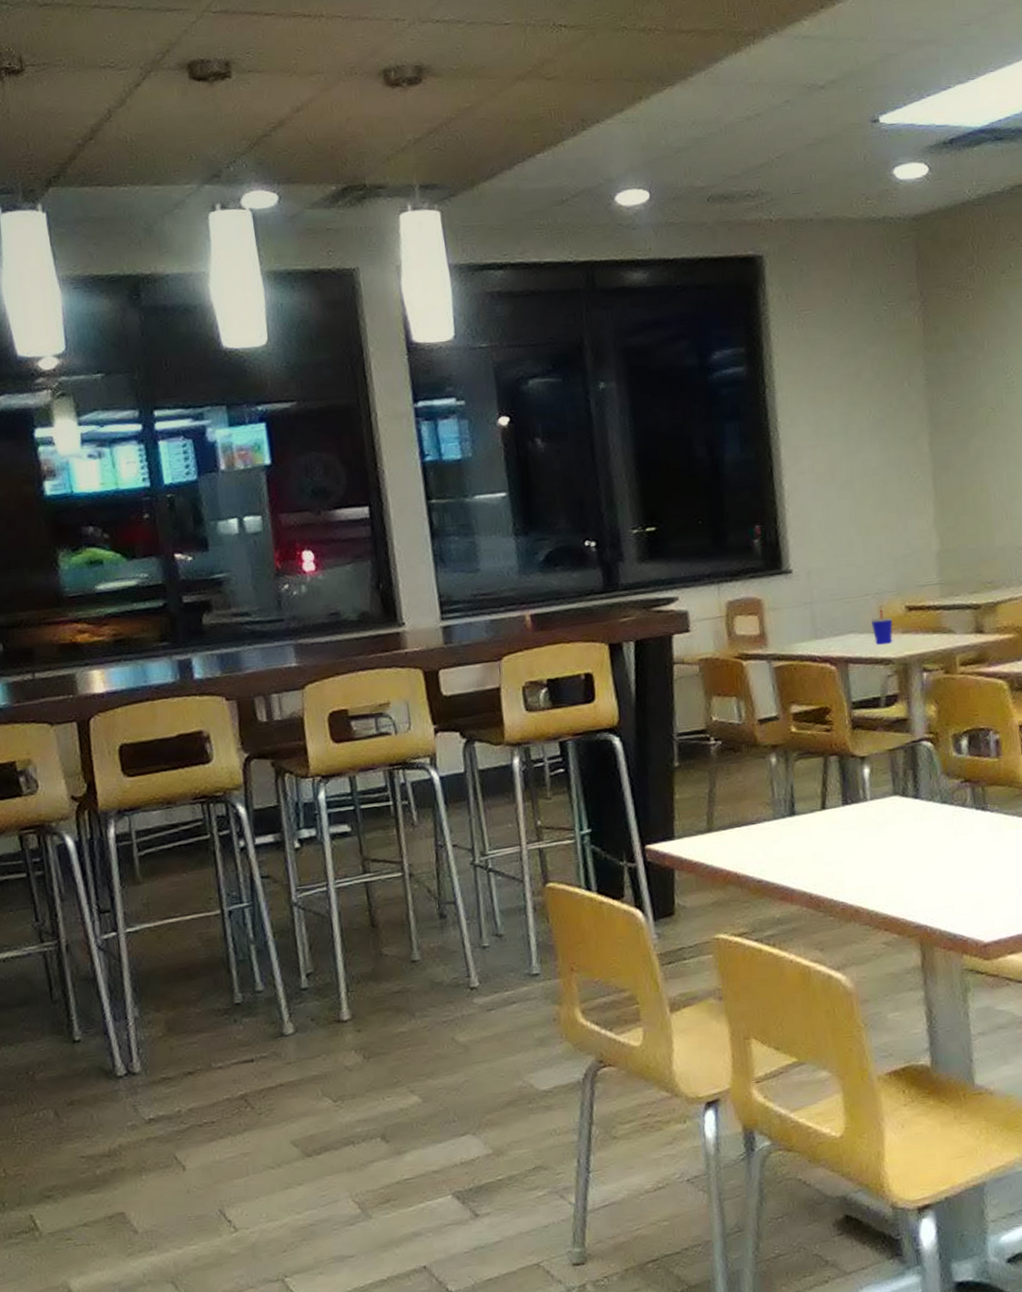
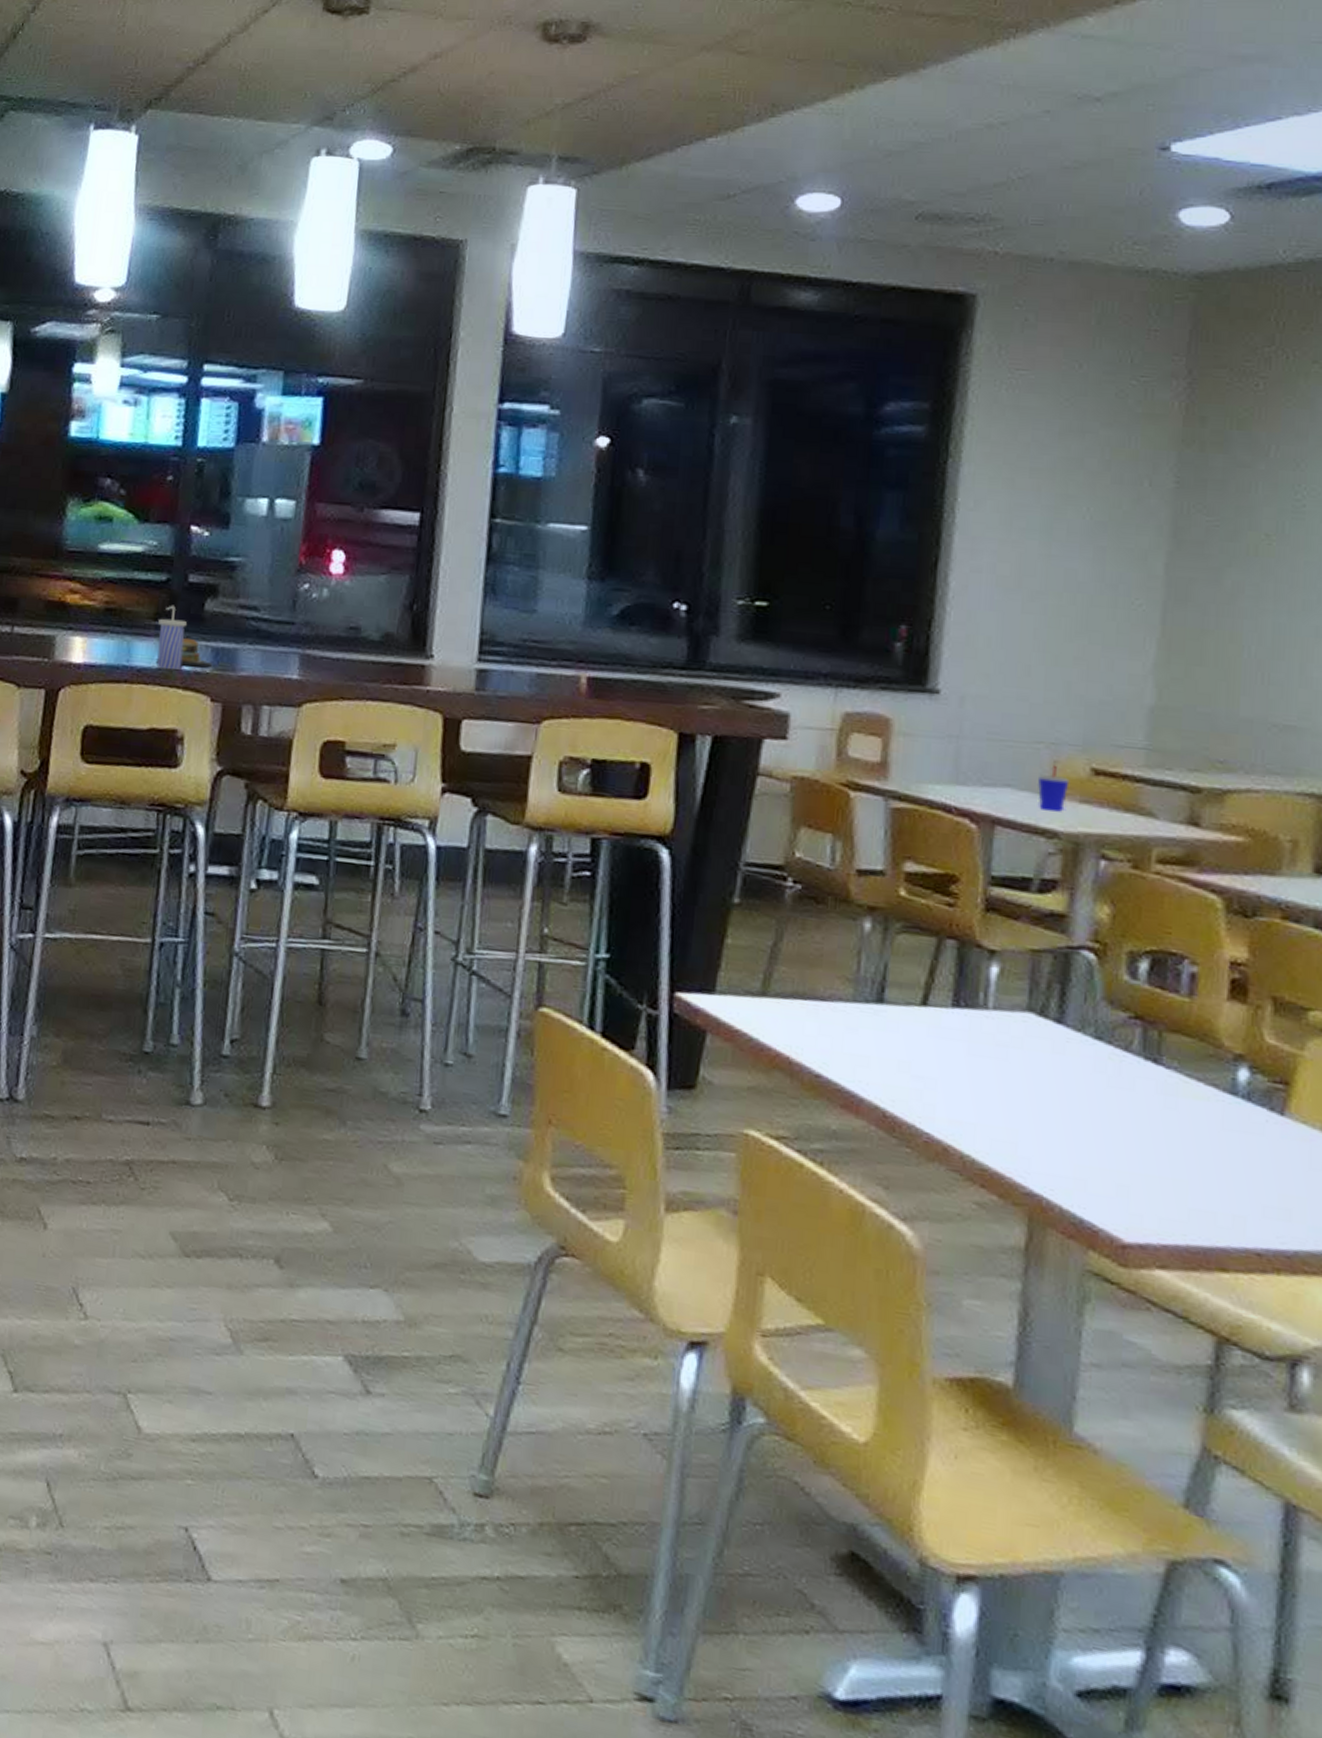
beverage cup: none [164,625,194,683] -> present [156,605,187,671]
hamburger: none [171,650,221,677] -> present [157,637,213,668]

